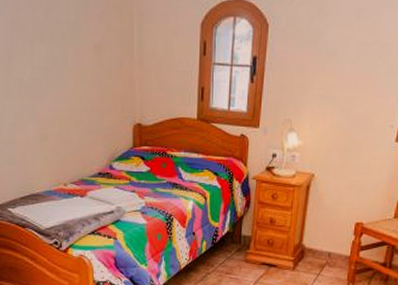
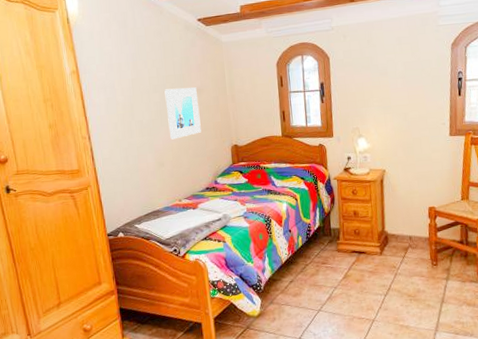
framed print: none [53,40,98,108] -> present [164,87,201,140]

